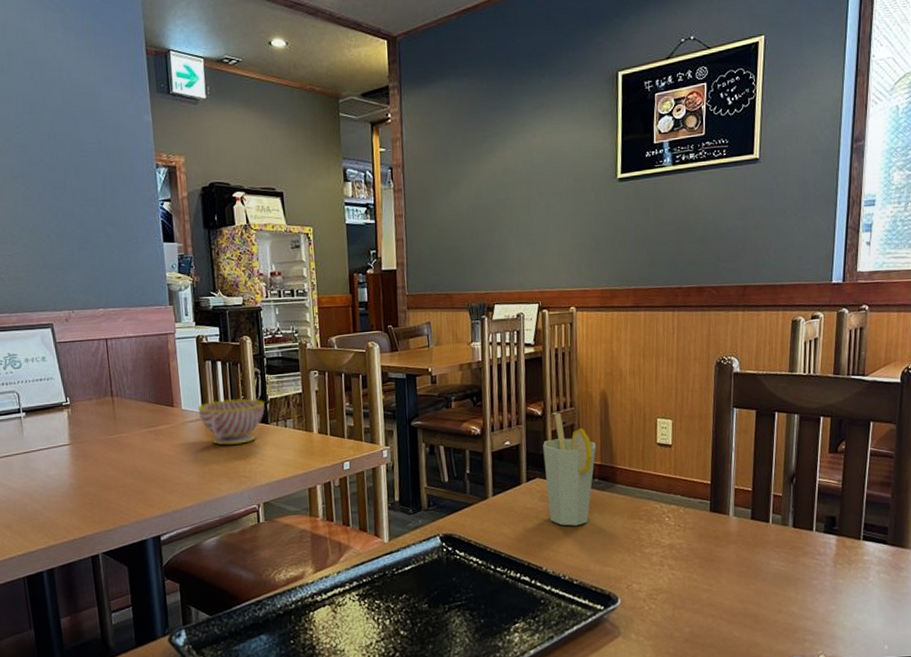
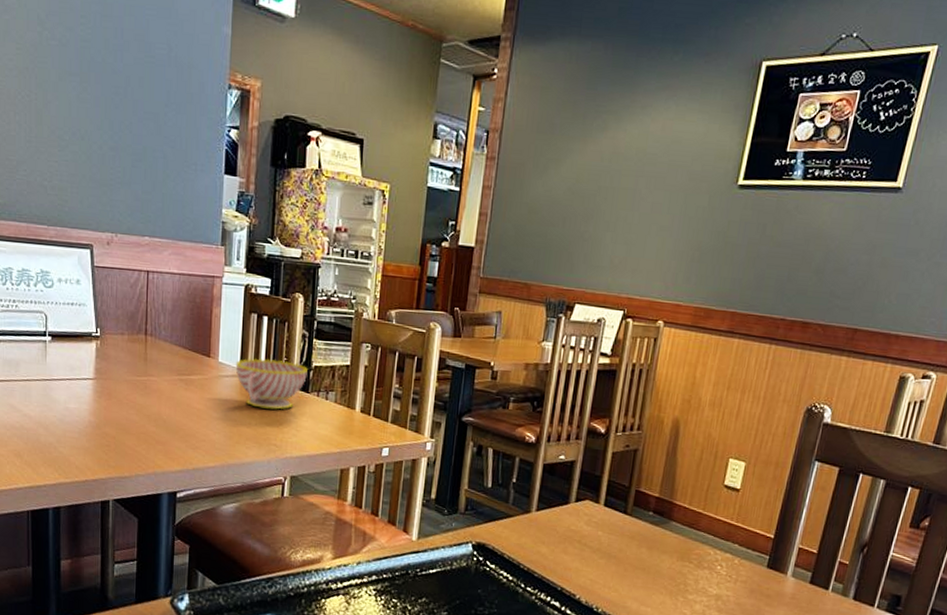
cup: present [543,412,596,526] -> none [592,433,658,558]

